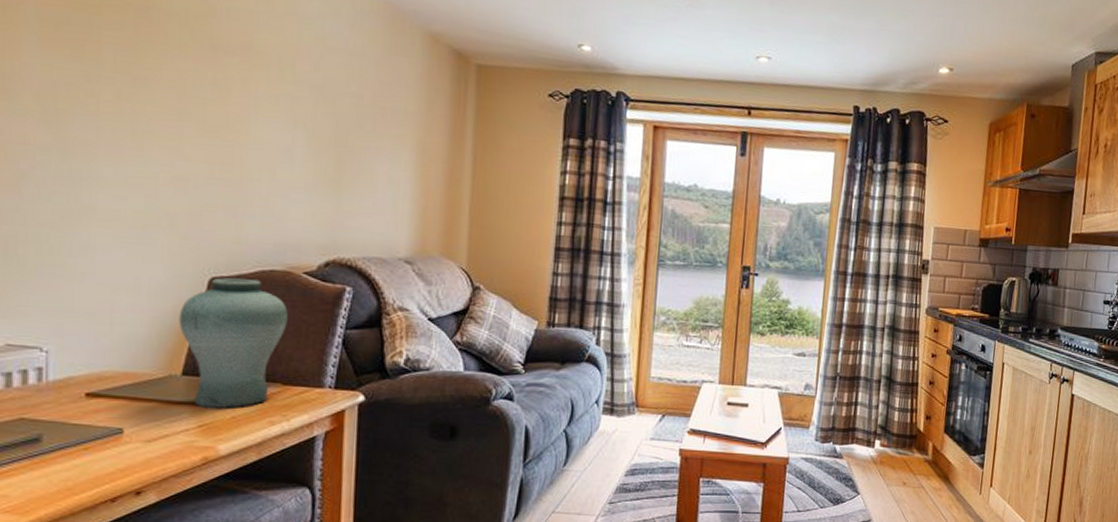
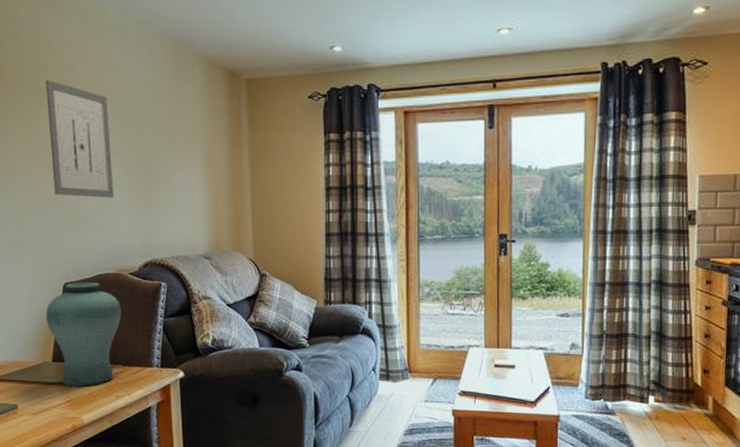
wall art: none [209,24,296,179] -> present [45,79,114,198]

